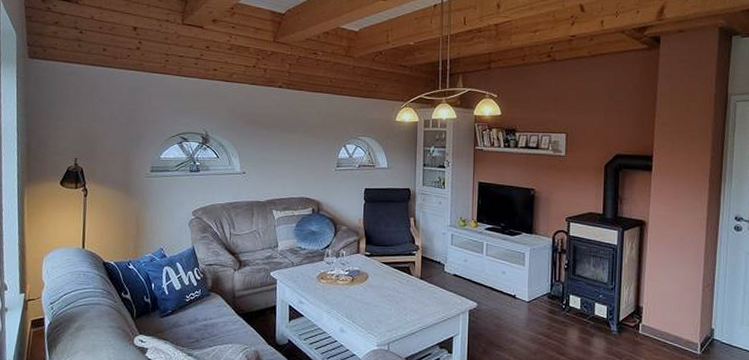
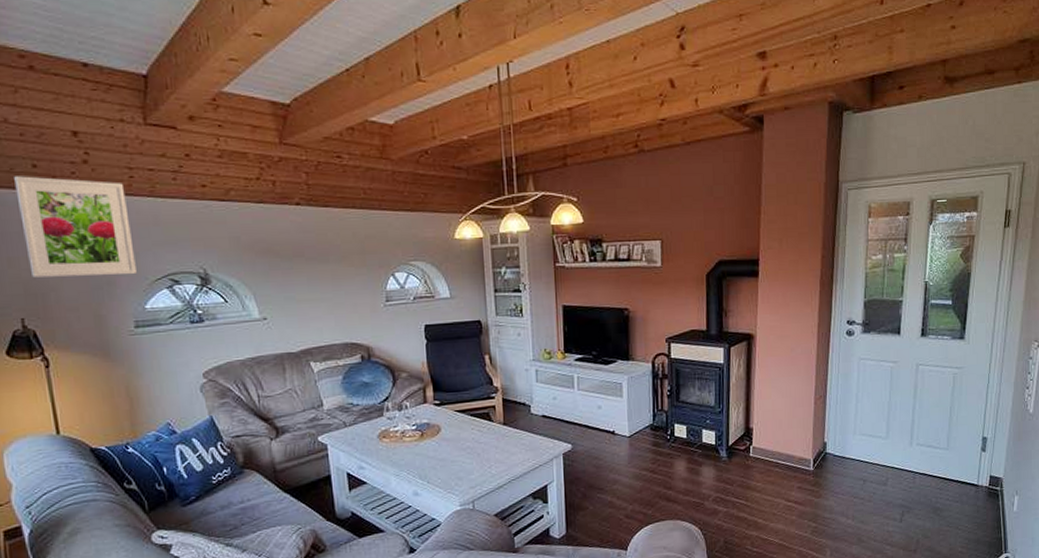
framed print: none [88,56,161,132] -> present [14,176,137,278]

